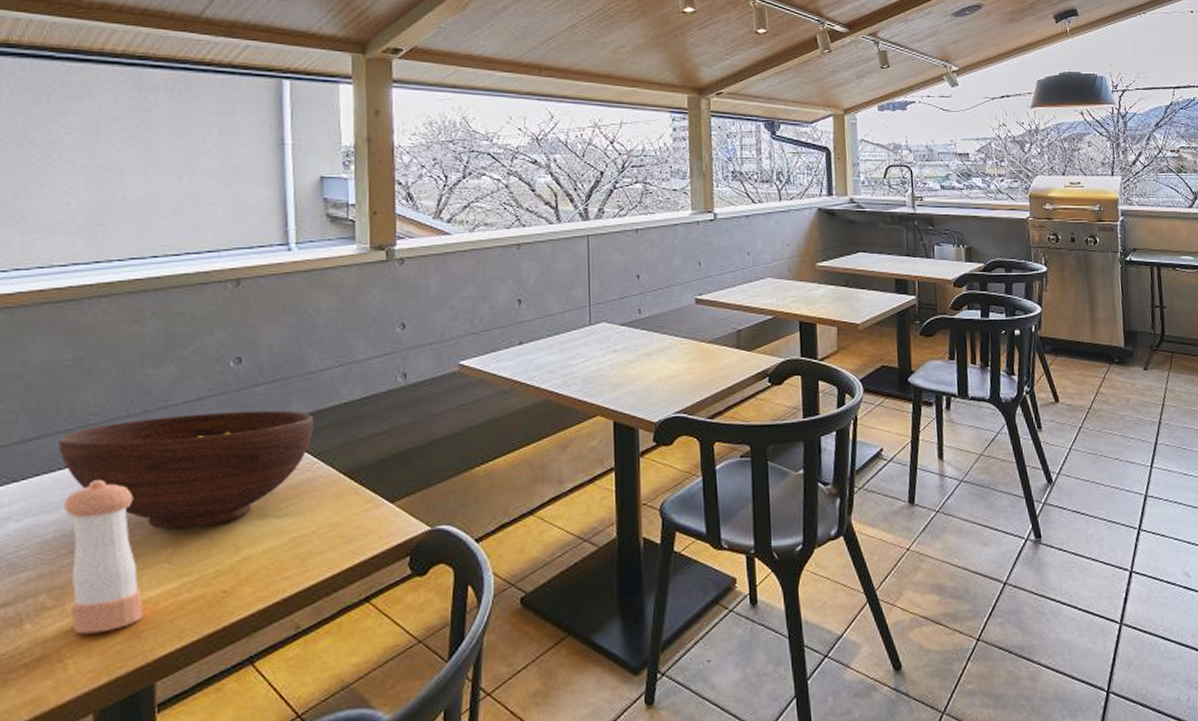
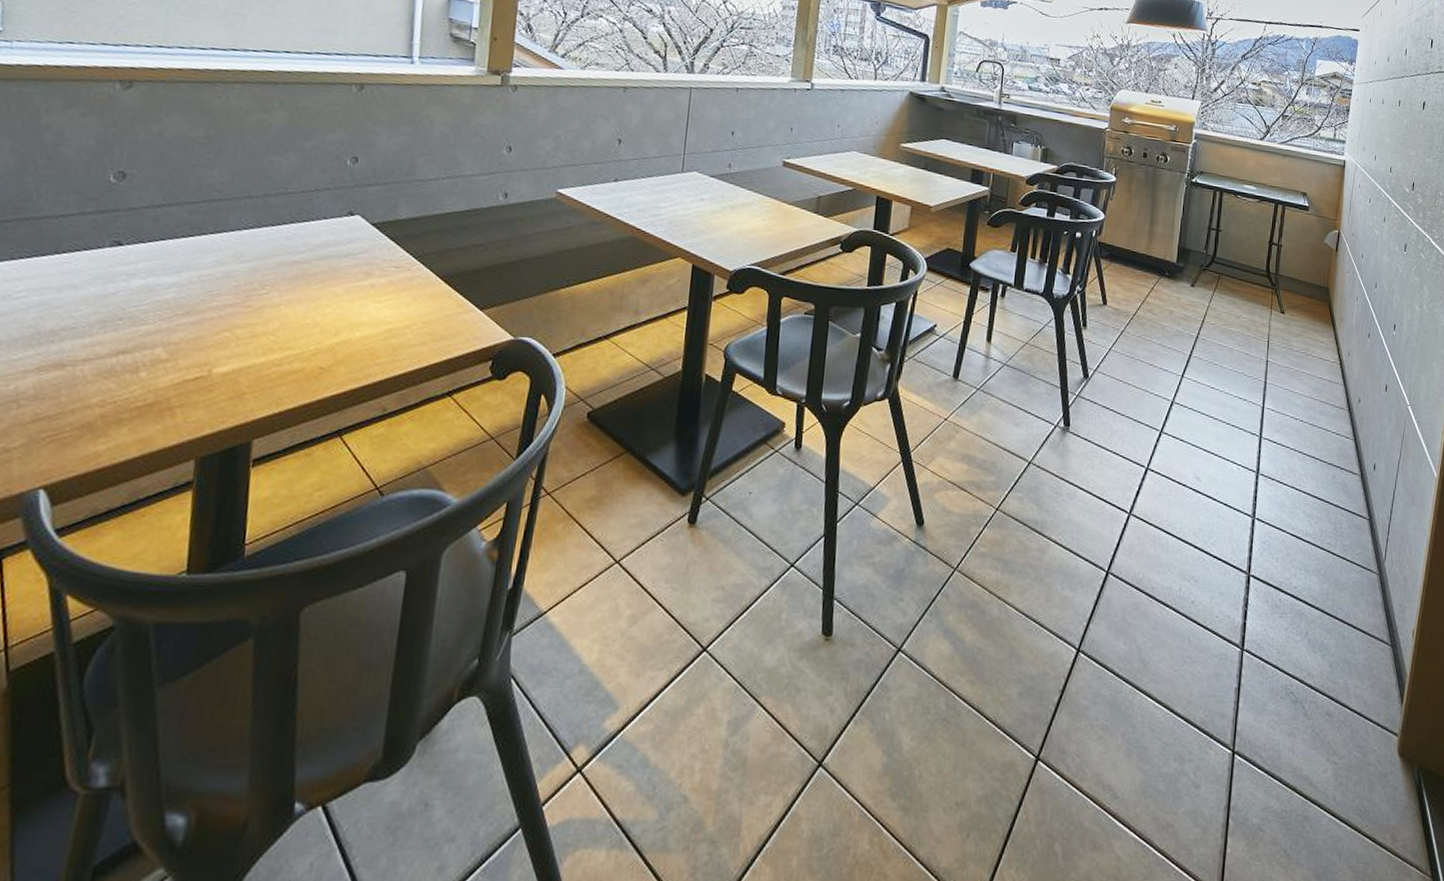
fruit bowl: present [58,410,313,530] -> none [184,201,418,308]
pepper shaker: present [64,480,144,634] -> none [182,252,248,390]

